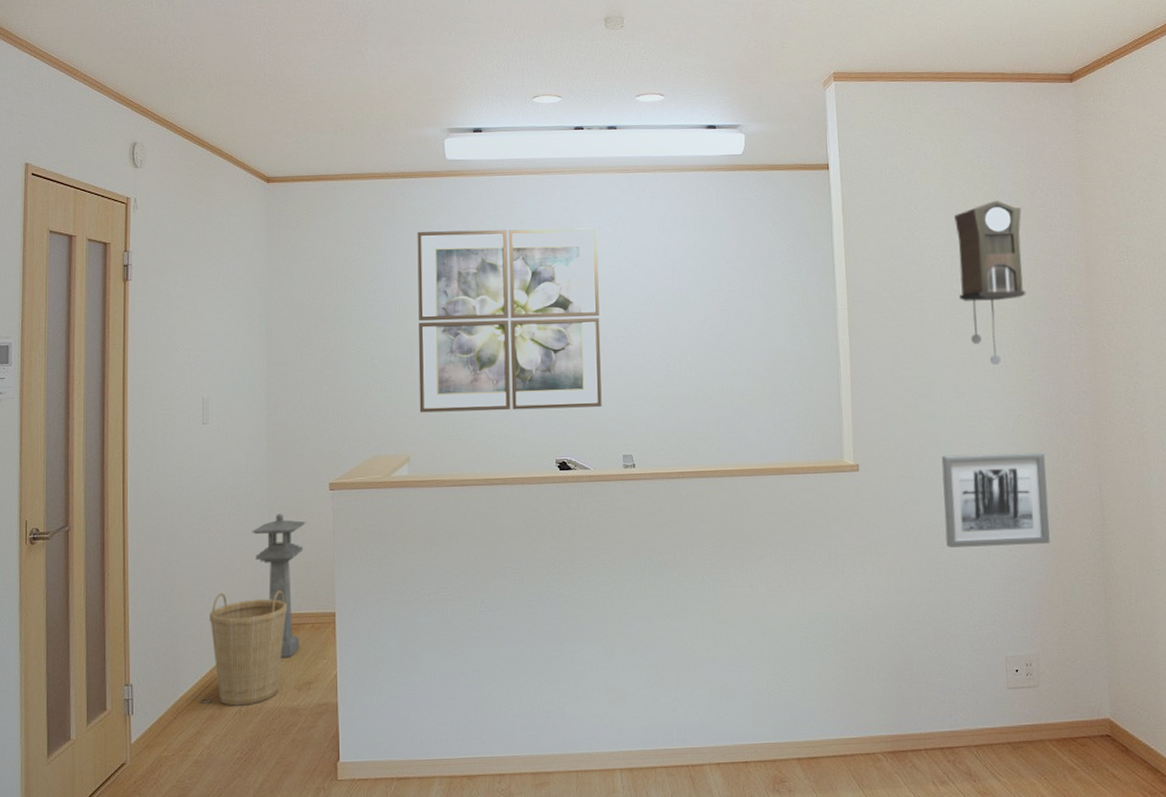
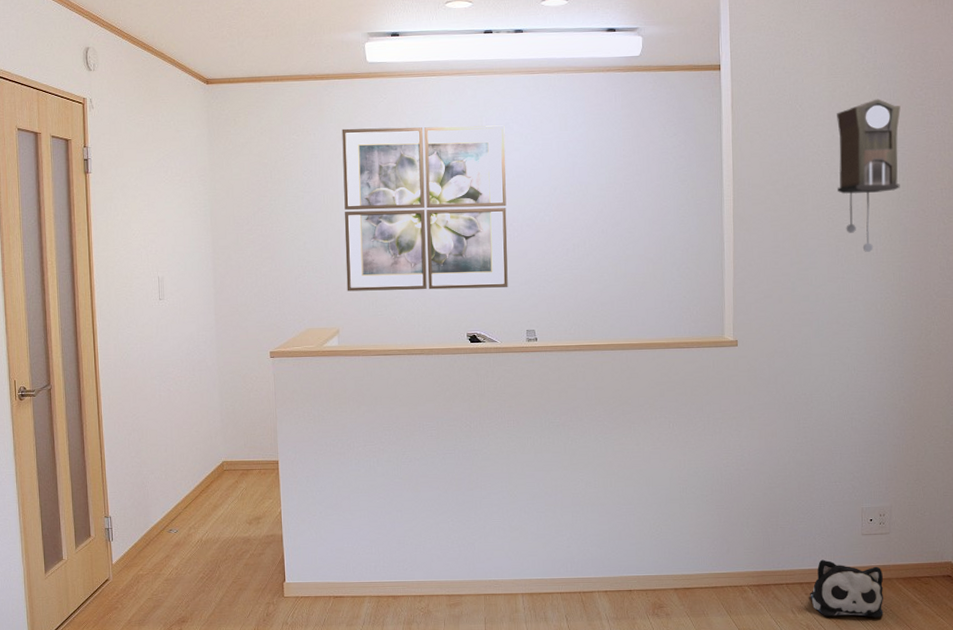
basket: present [210,590,288,706] -> none [173,441,238,536]
lantern: present [252,513,306,657] -> none [205,377,251,497]
wall art: present [941,452,1050,548] -> none [813,331,909,414]
plush toy: none [952,719,1037,788] -> present [810,559,884,618]

